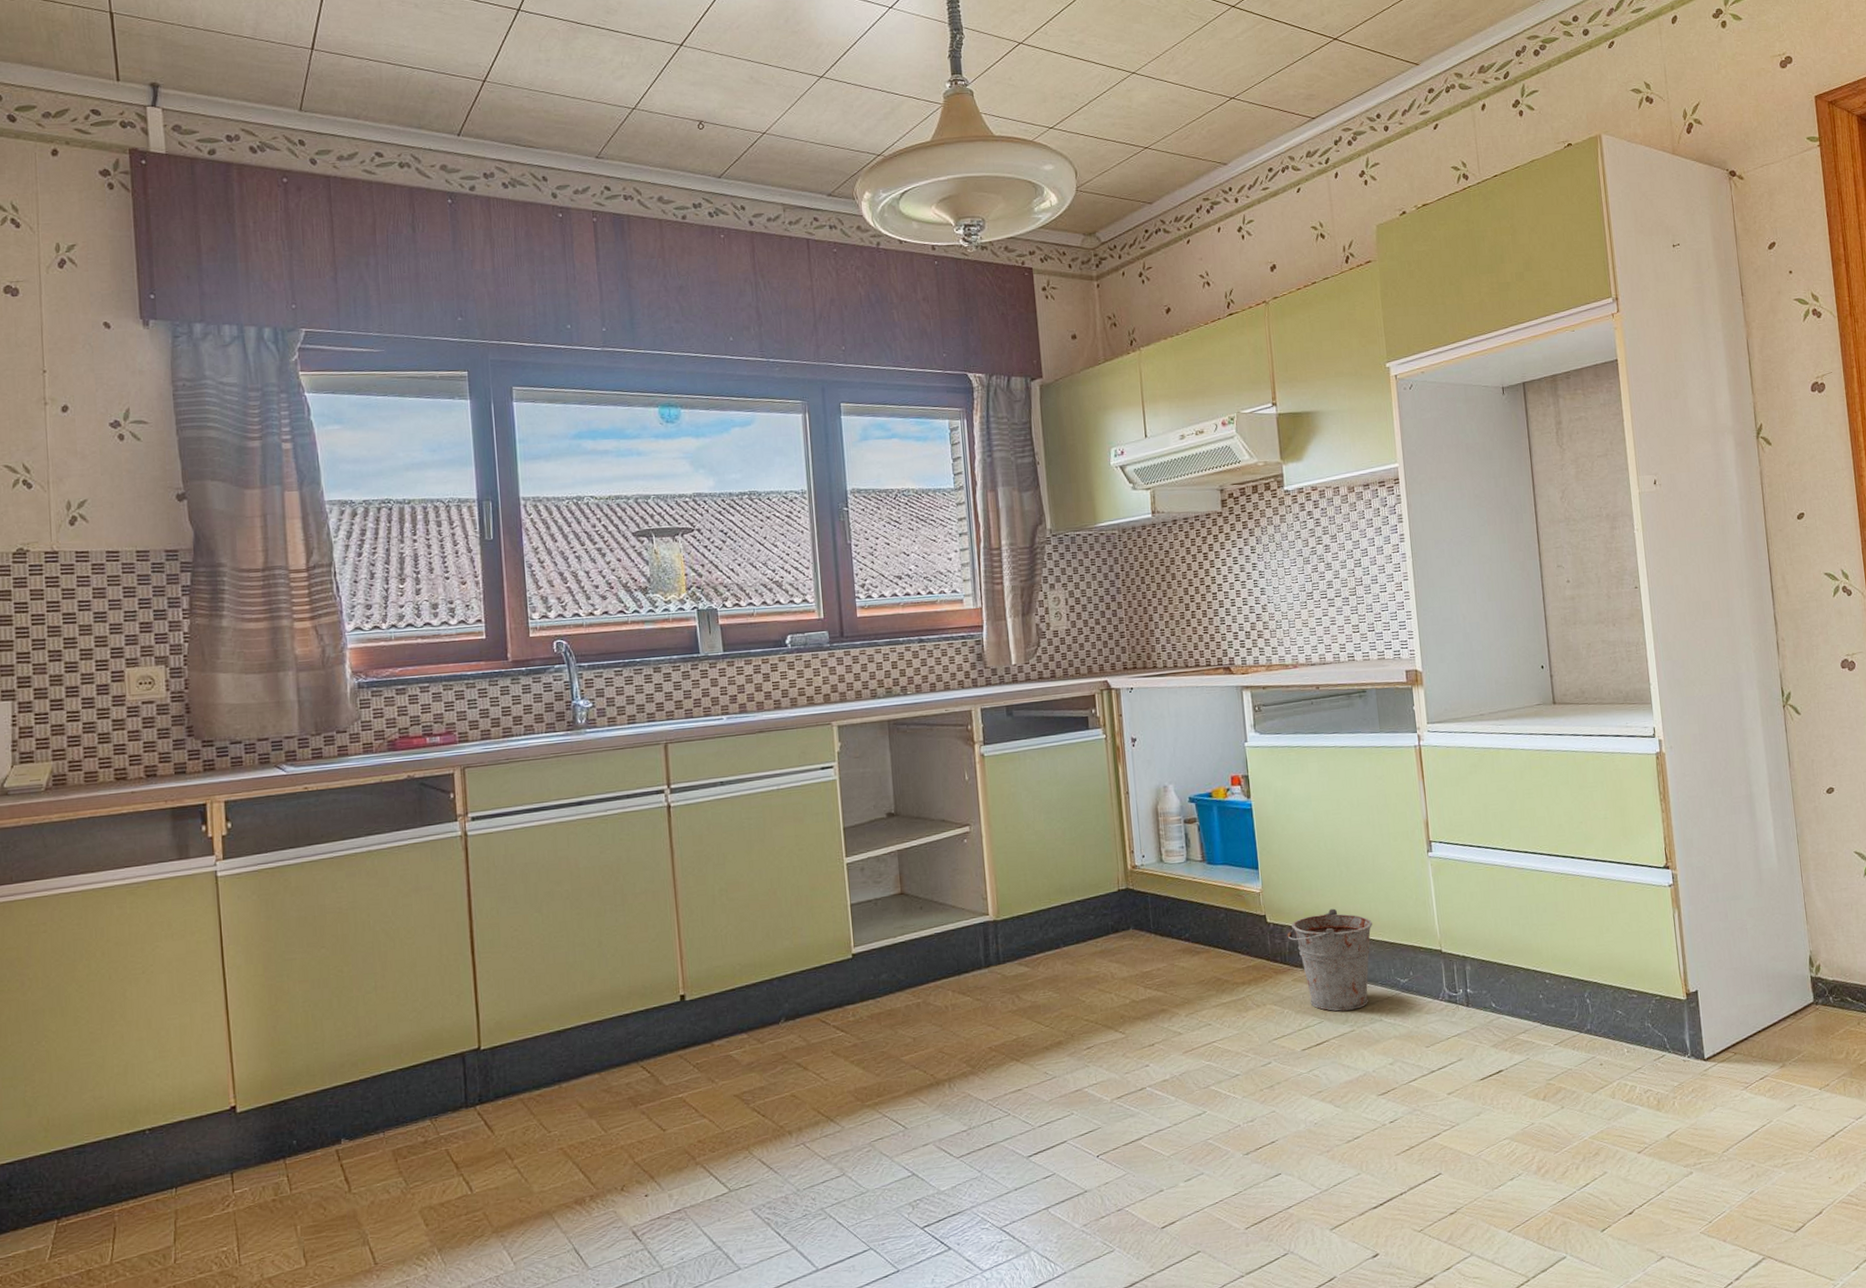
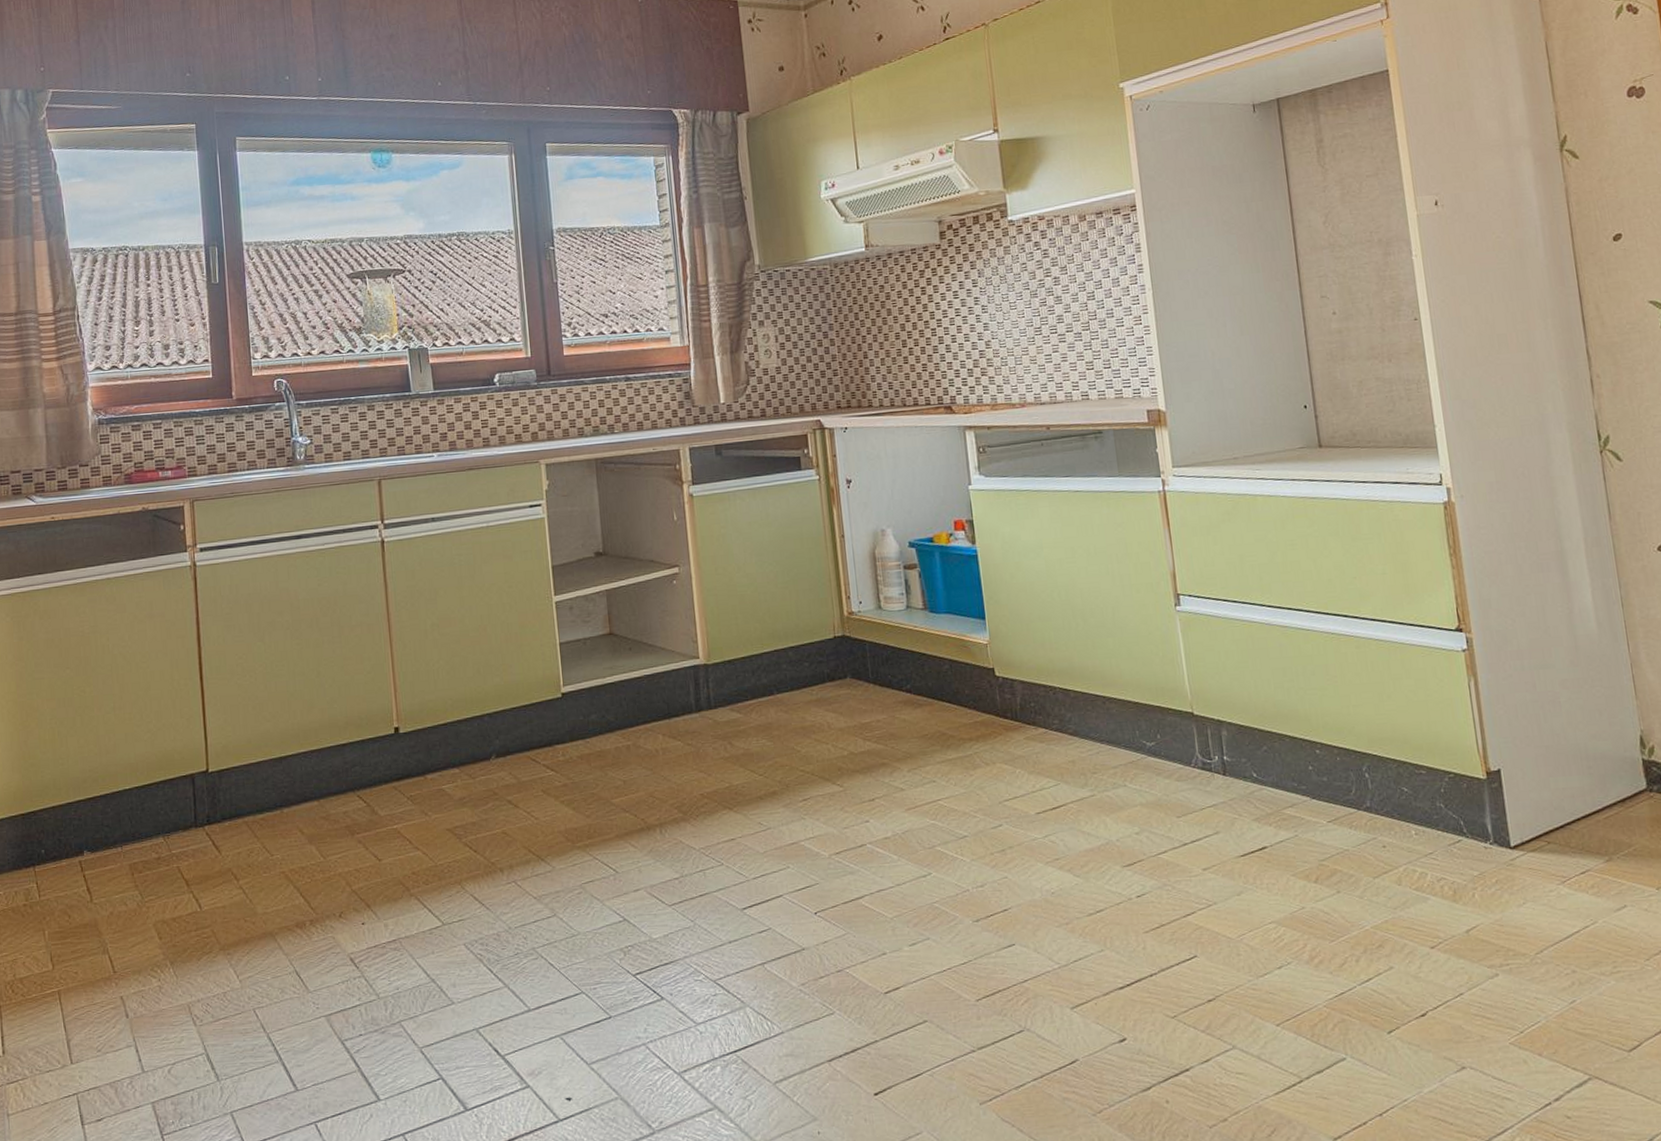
bucket: present [1287,908,1372,1012] -> none [1018,663,1113,774]

